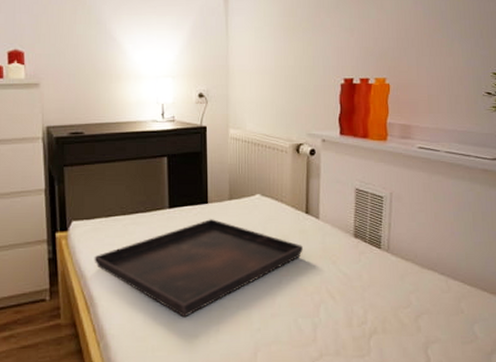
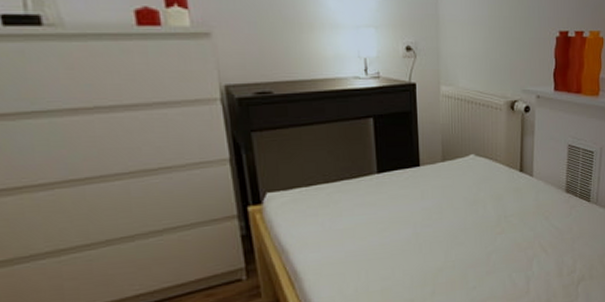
serving tray: present [94,219,303,316] -> none [295,182,517,283]

